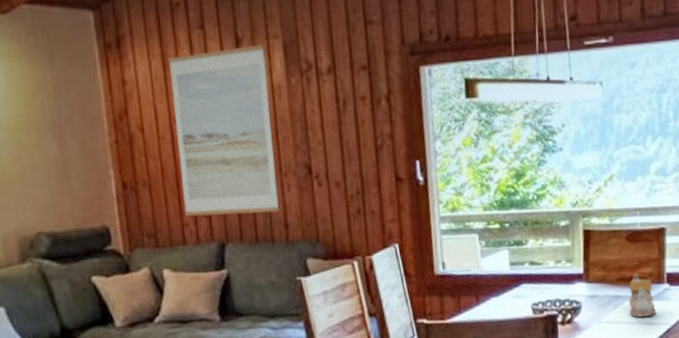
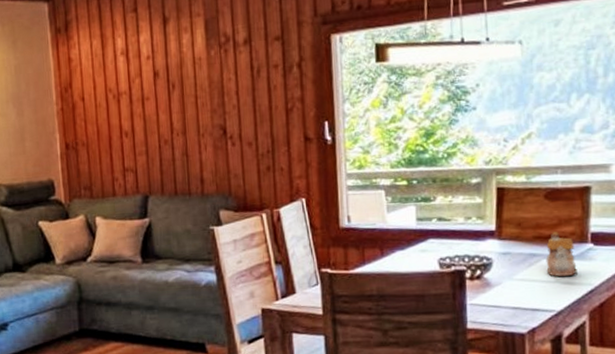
wall art: present [168,45,280,217] -> none [106,22,197,173]

